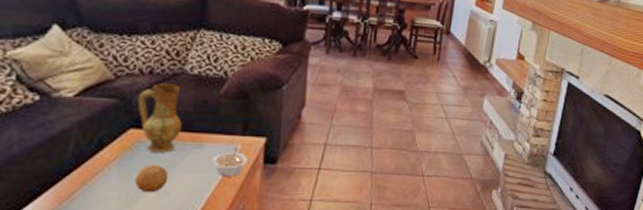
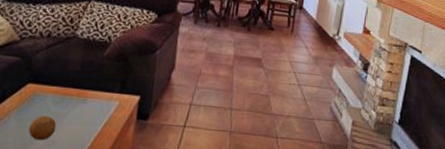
ceramic jug: present [137,83,182,153] -> none [36,45,72,106]
legume: present [212,147,248,177] -> none [93,103,124,130]

